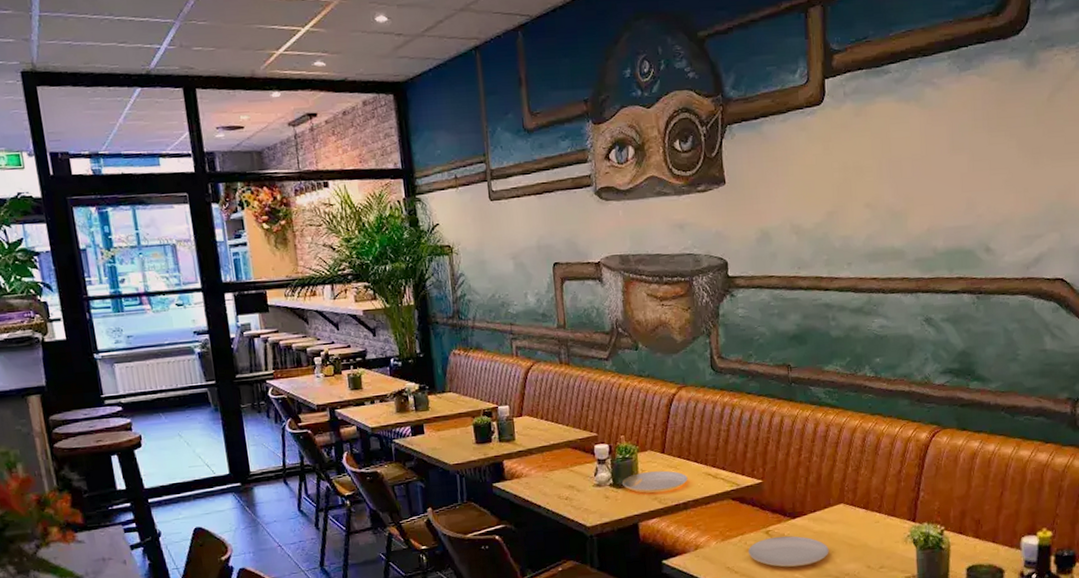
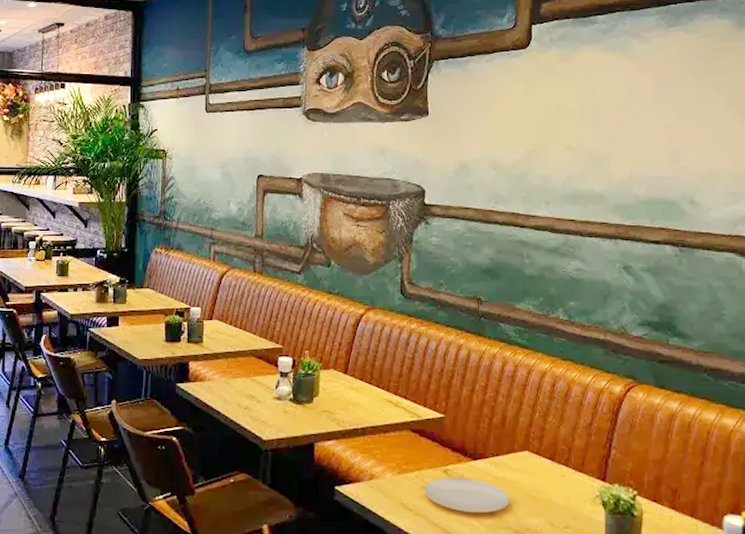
plate: present [621,470,688,494] -> none [301,391,368,414]

